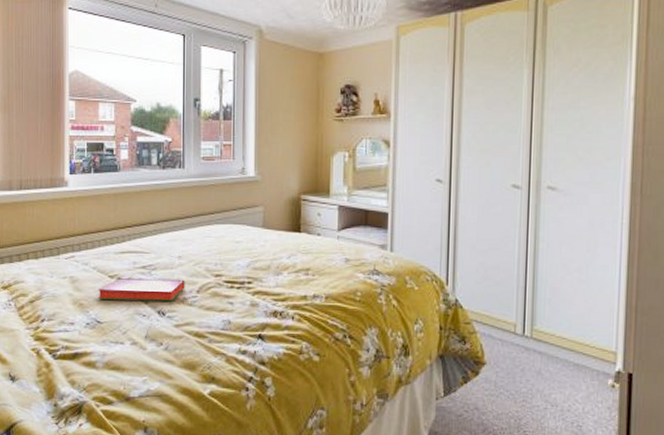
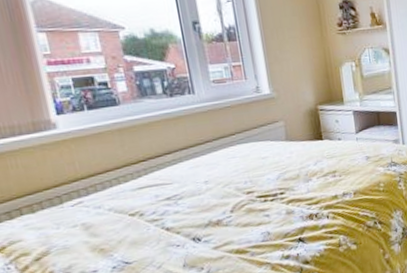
hardback book: present [98,278,185,302] -> none [119,202,218,240]

